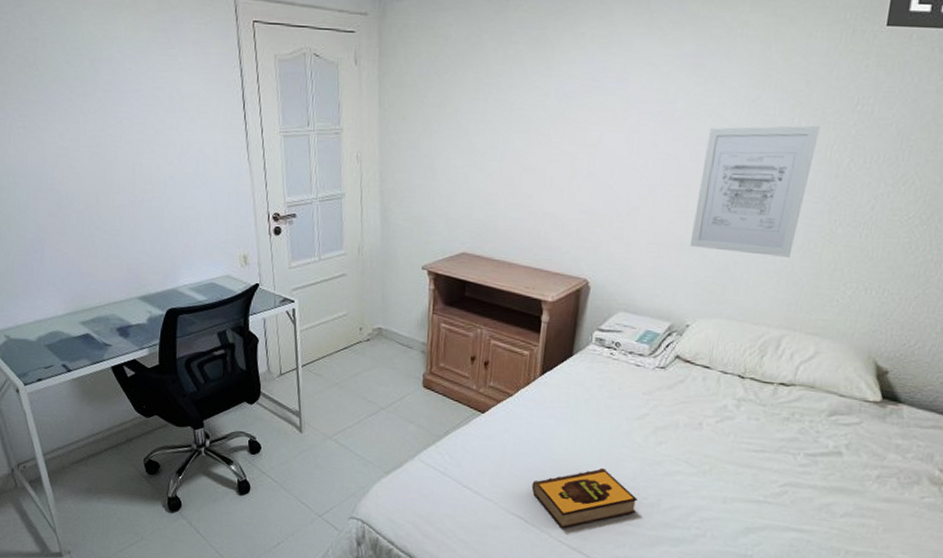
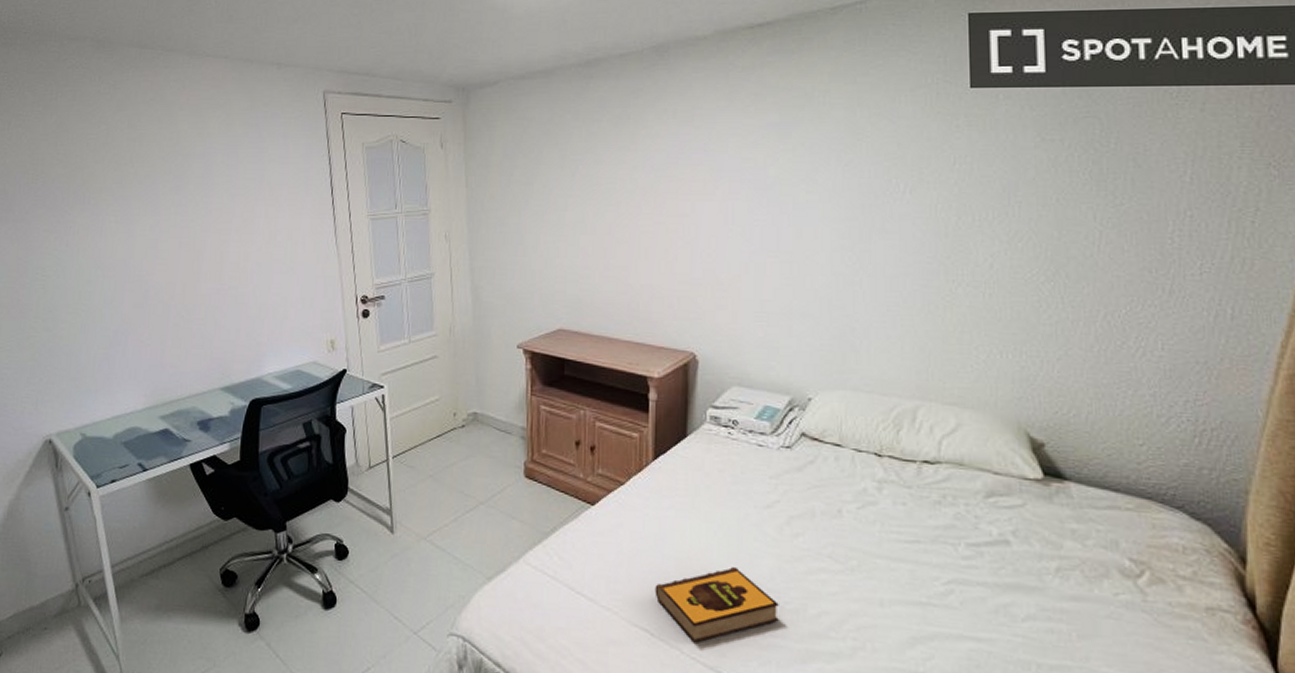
wall art: present [689,125,820,257] -> none [799,186,920,321]

